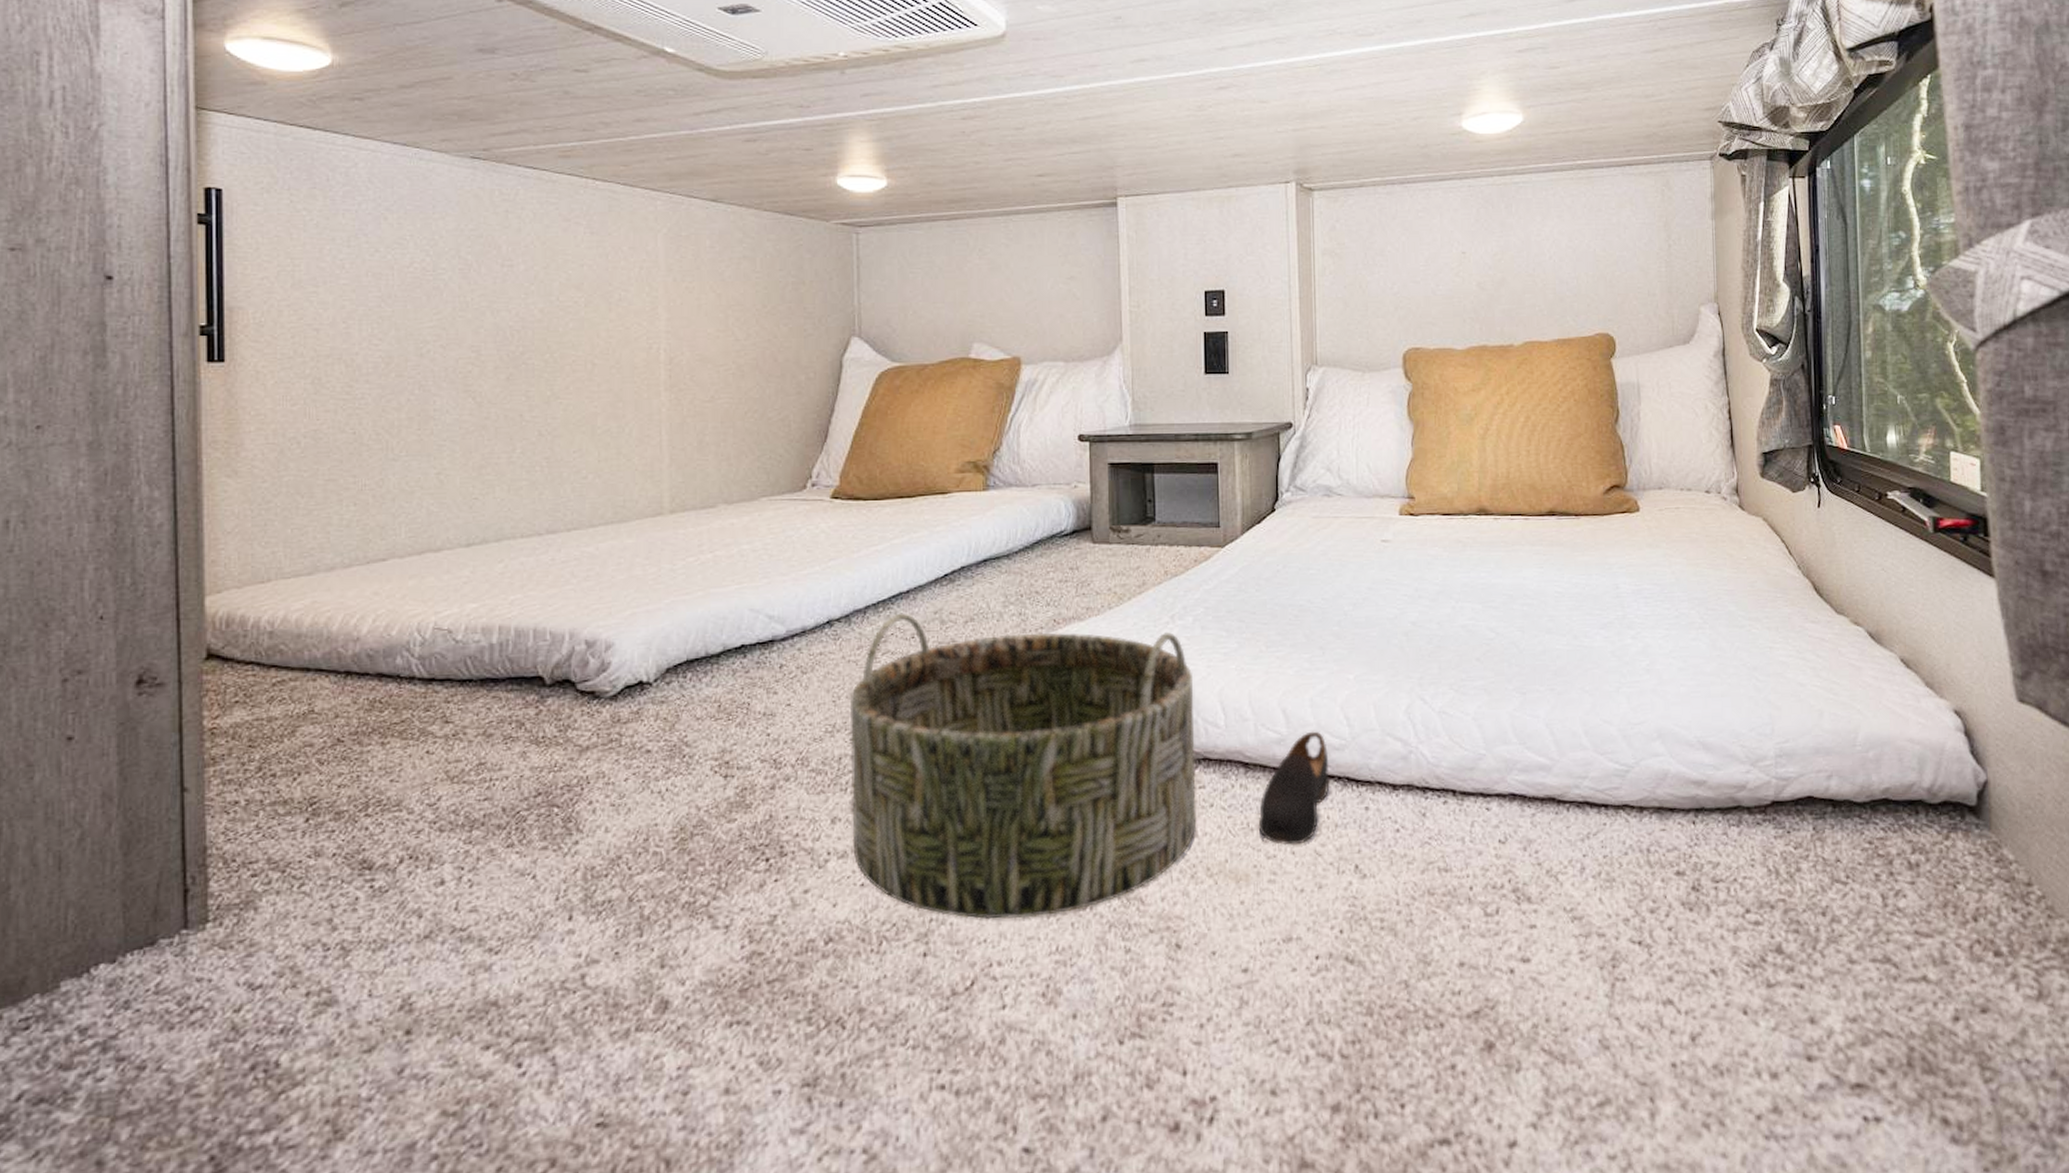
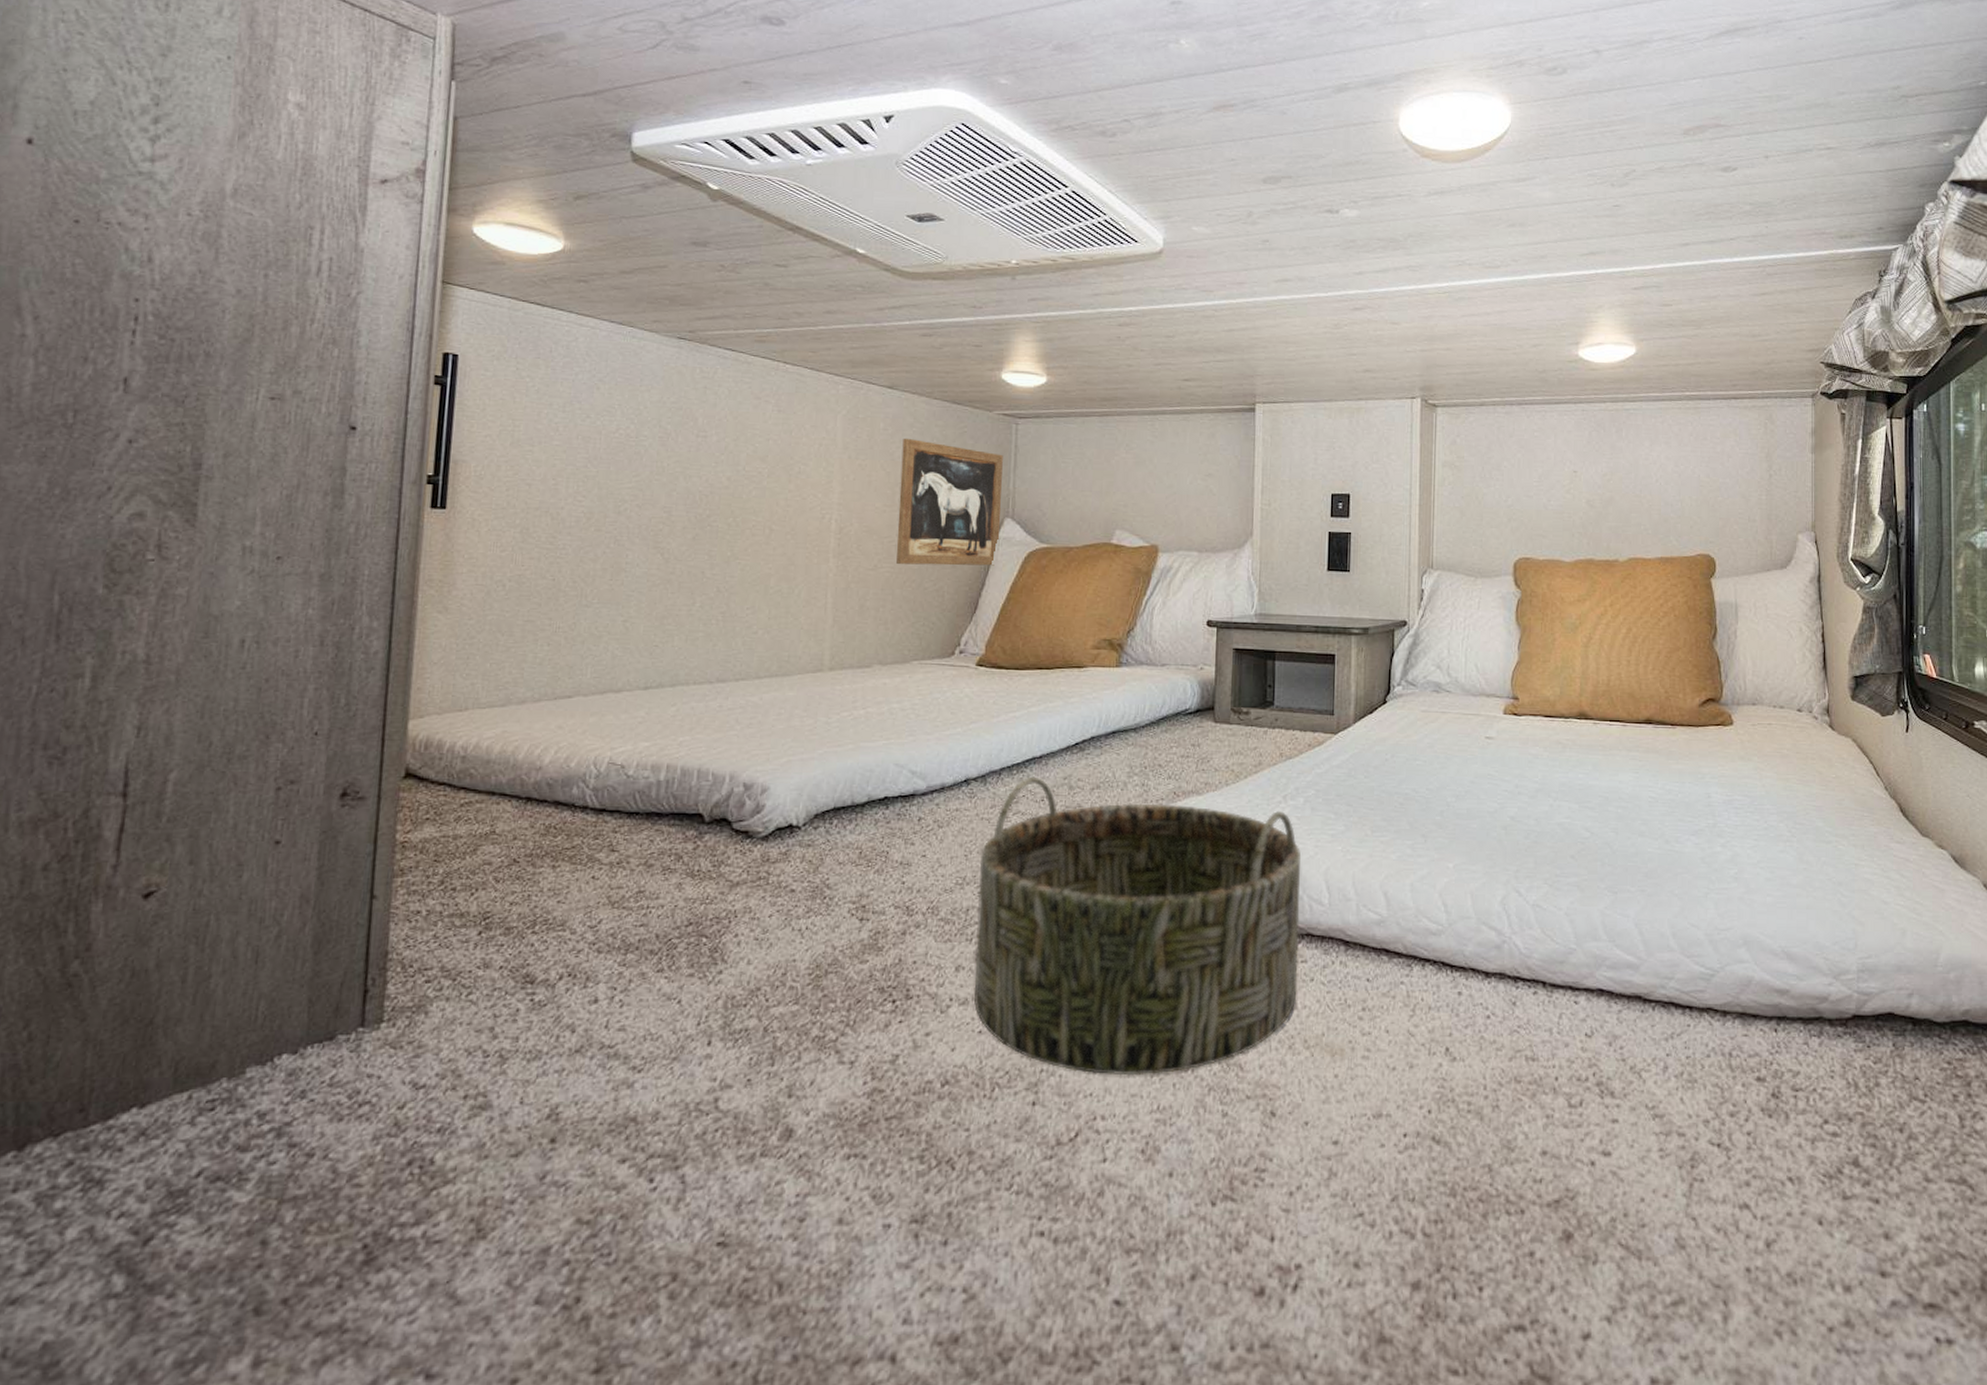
wall art: none [732,255,847,393] -> present [896,438,1003,566]
shoe: present [1258,731,1330,846] -> none [1355,915,1426,1024]

